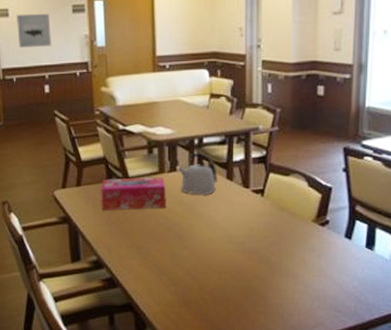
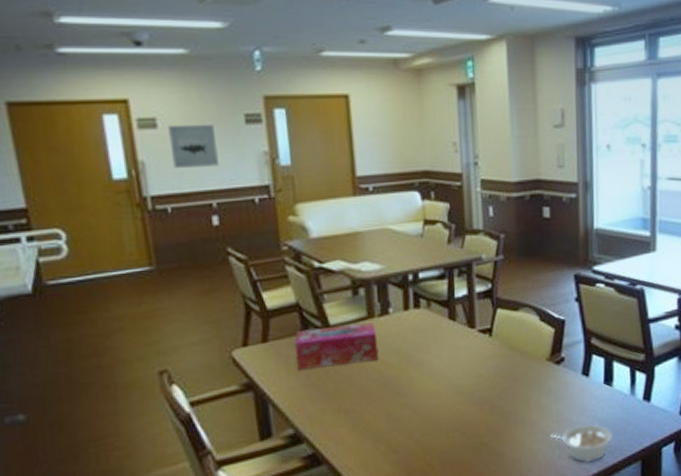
kettle: present [178,153,217,195] -> none [390,291,438,340]
legume: none [312,281,372,316] -> present [551,423,614,463]

